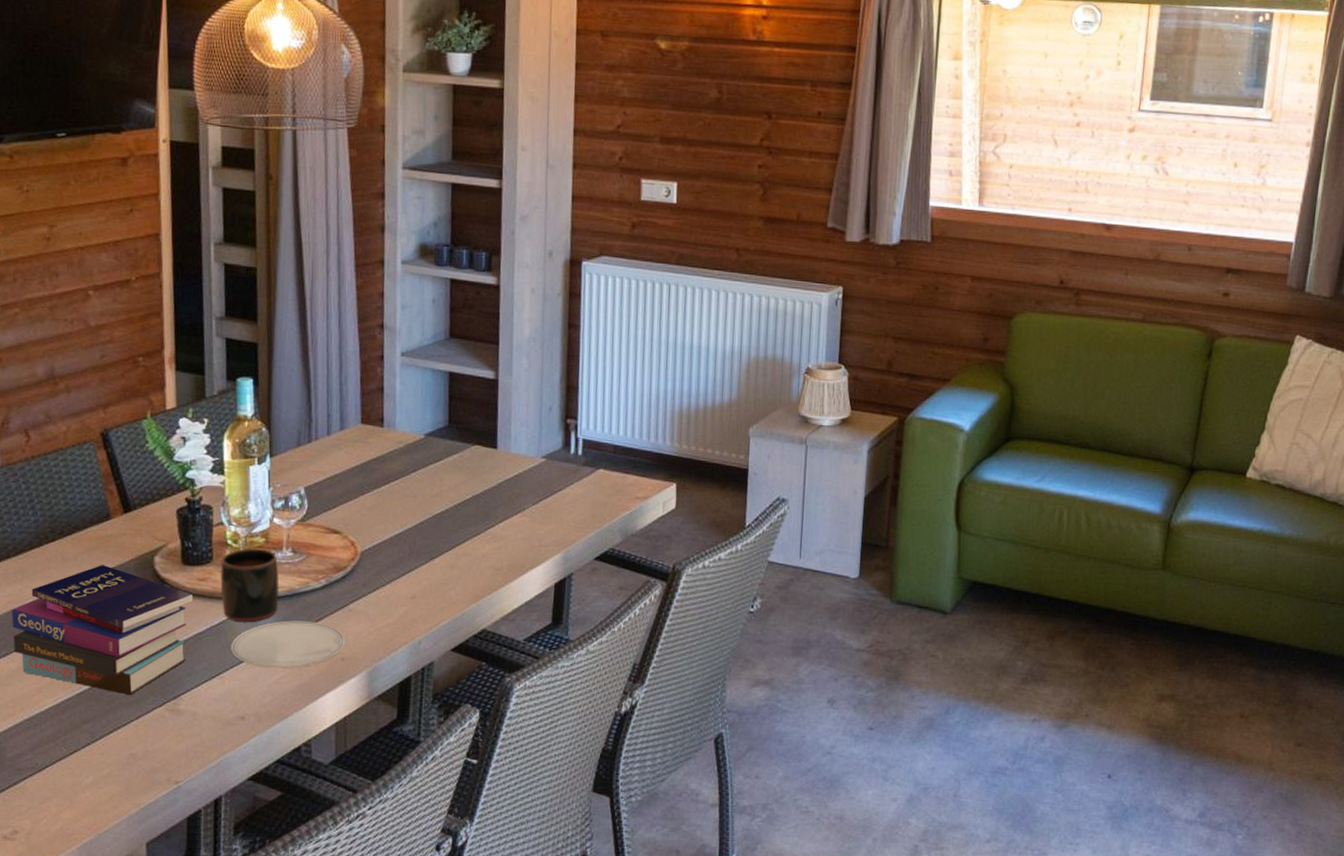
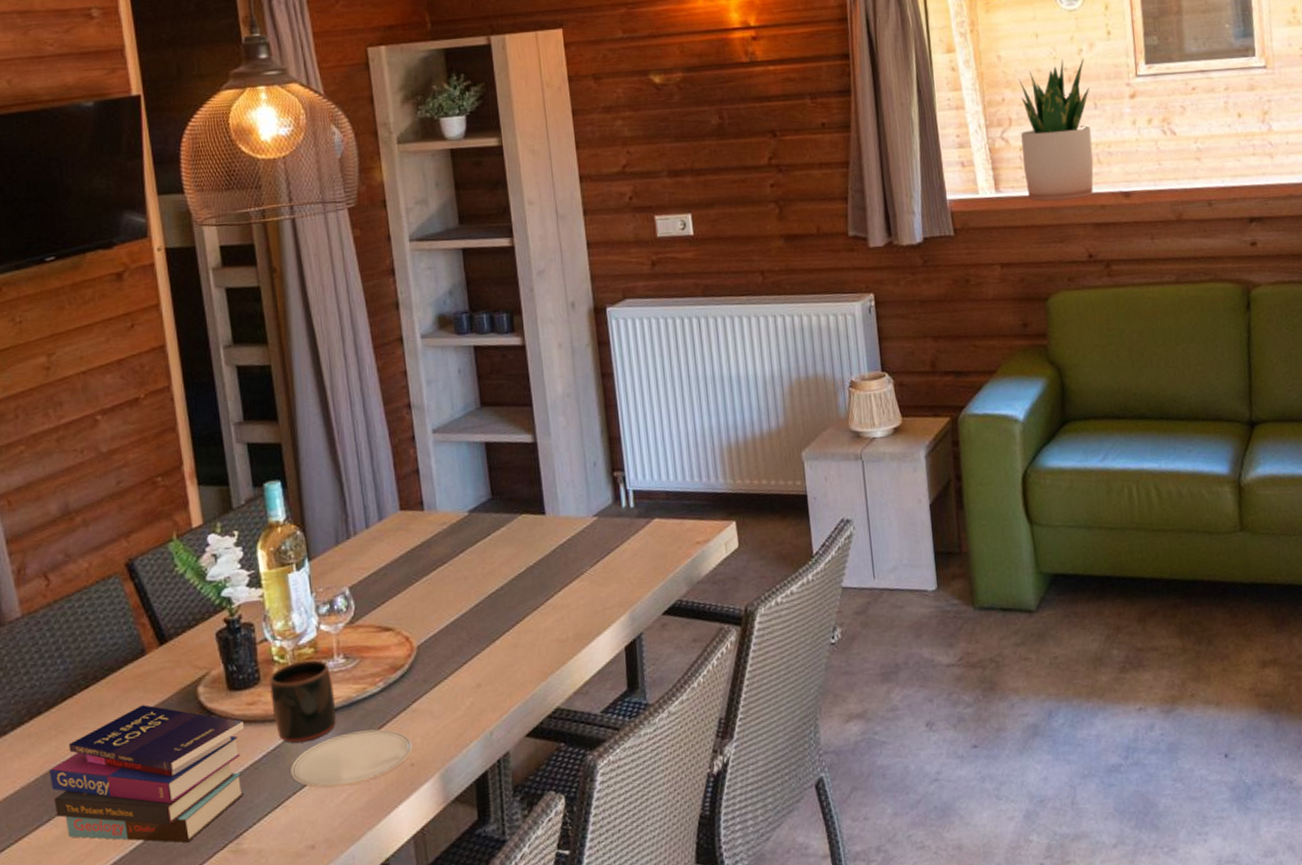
planter: none [1010,82,1090,225] -> present [1019,58,1094,202]

